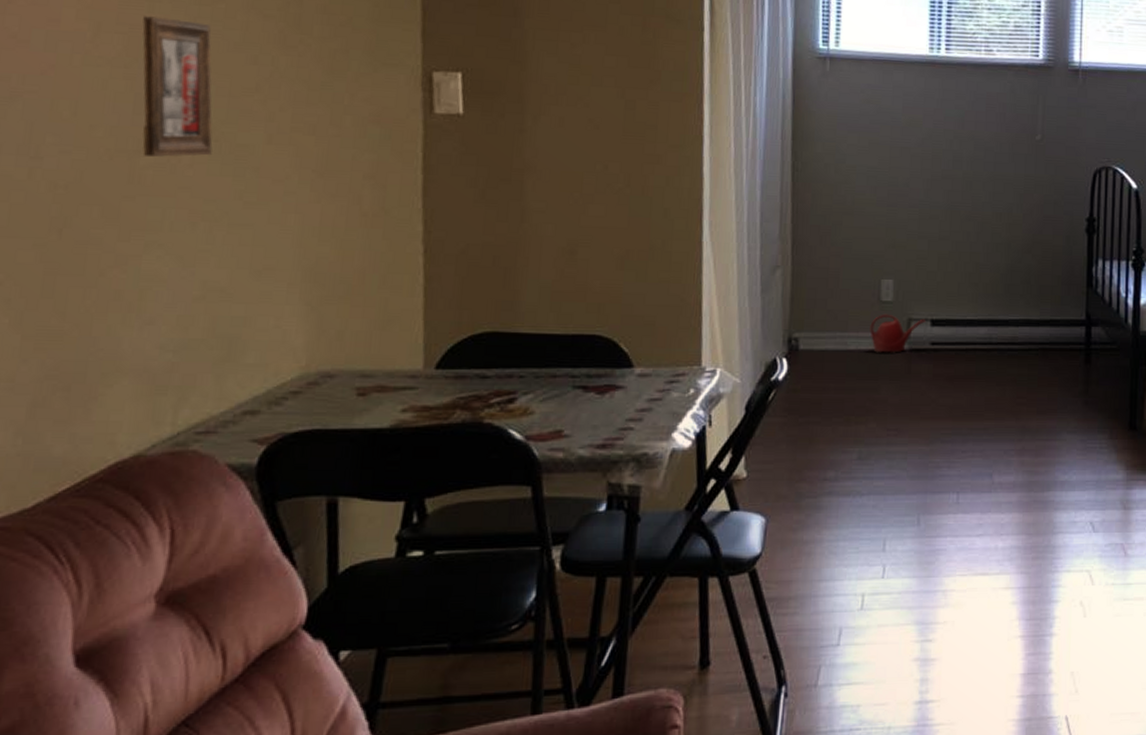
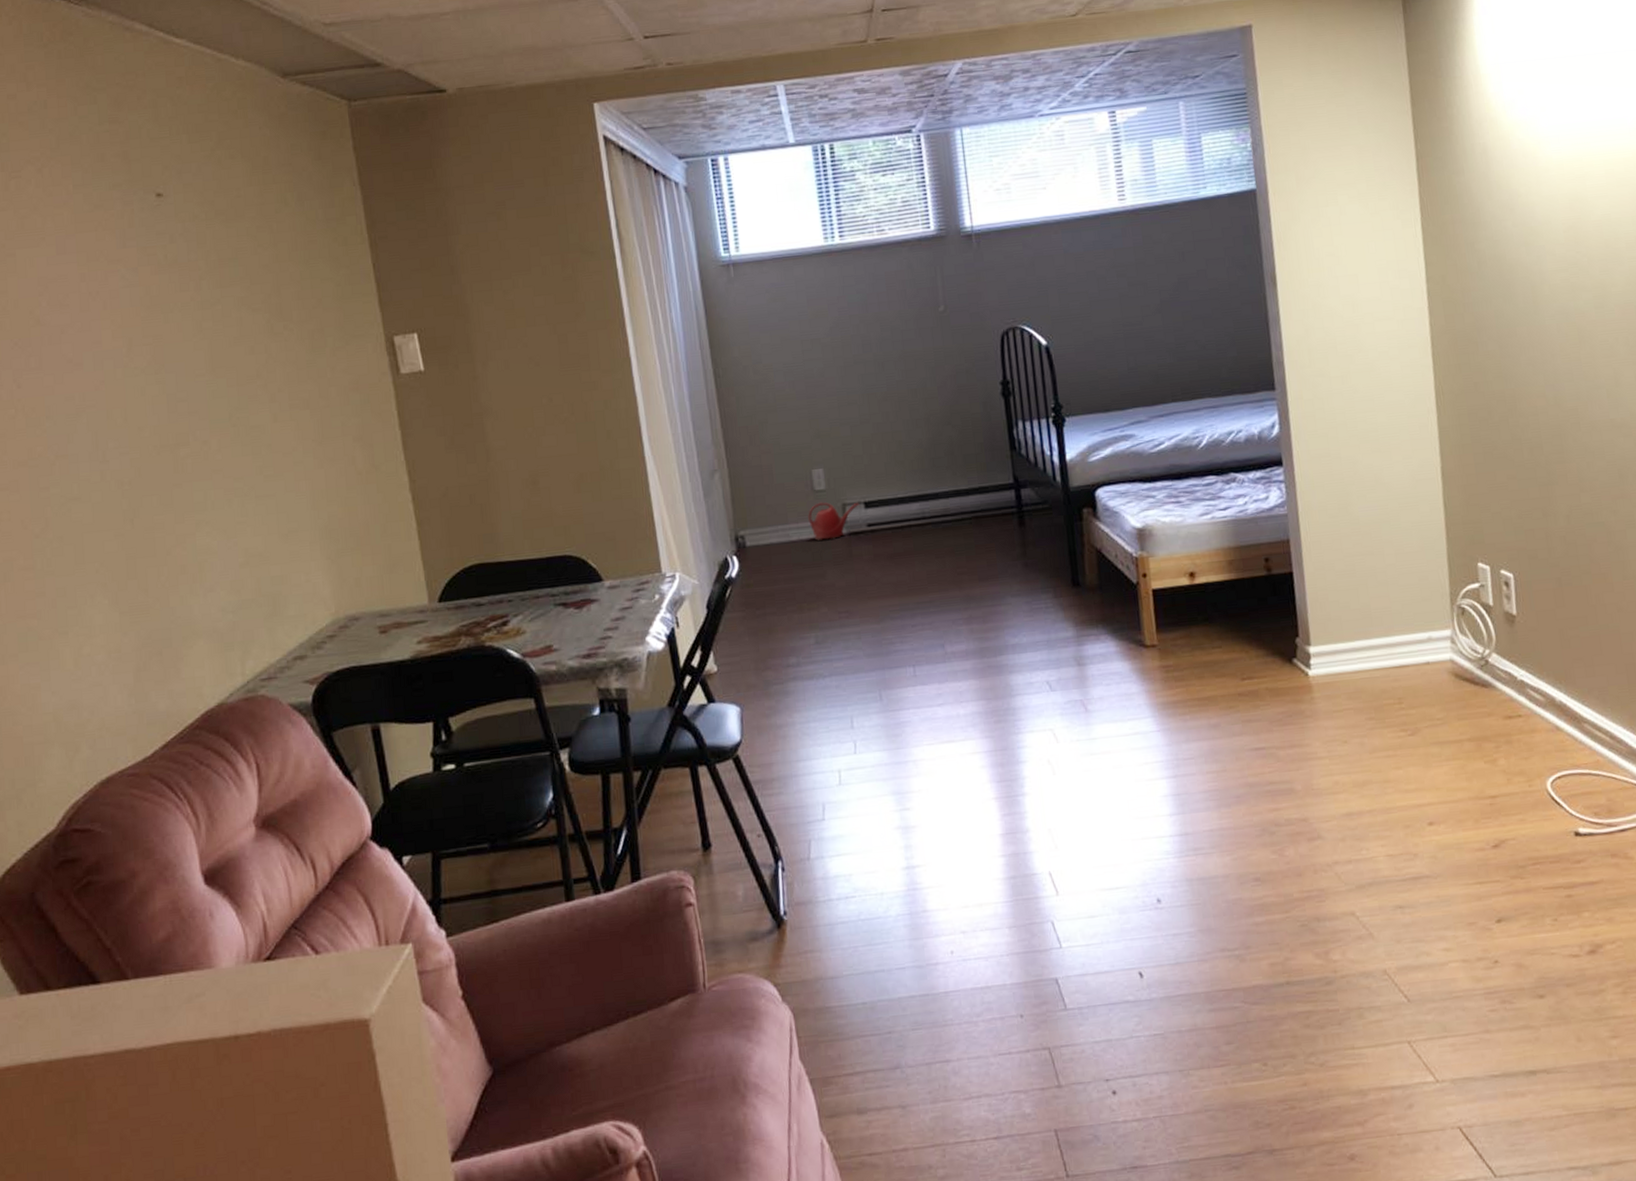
picture frame: present [142,16,213,157] -> none [162,324,233,448]

